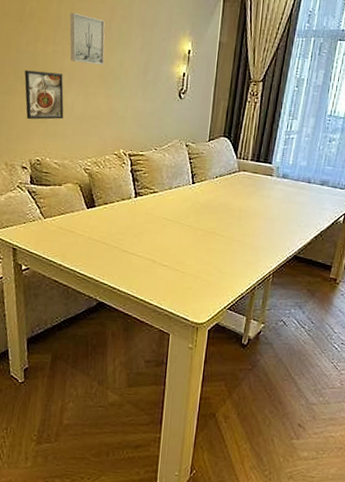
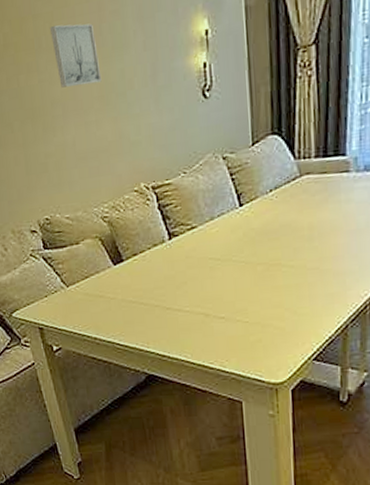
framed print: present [24,70,64,120] -> none [12,106,66,173]

